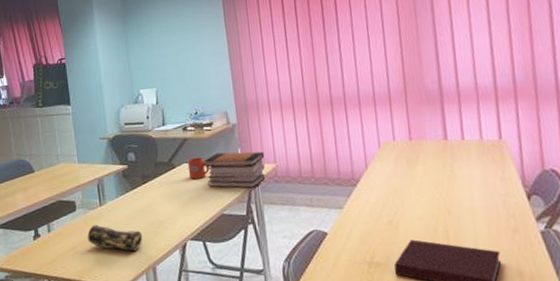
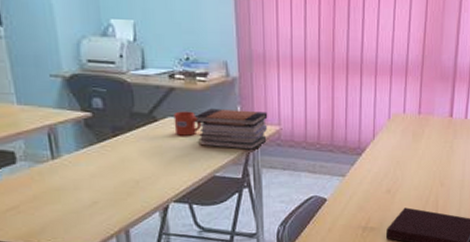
pencil case: present [87,224,143,252] -> none [34,181,113,213]

